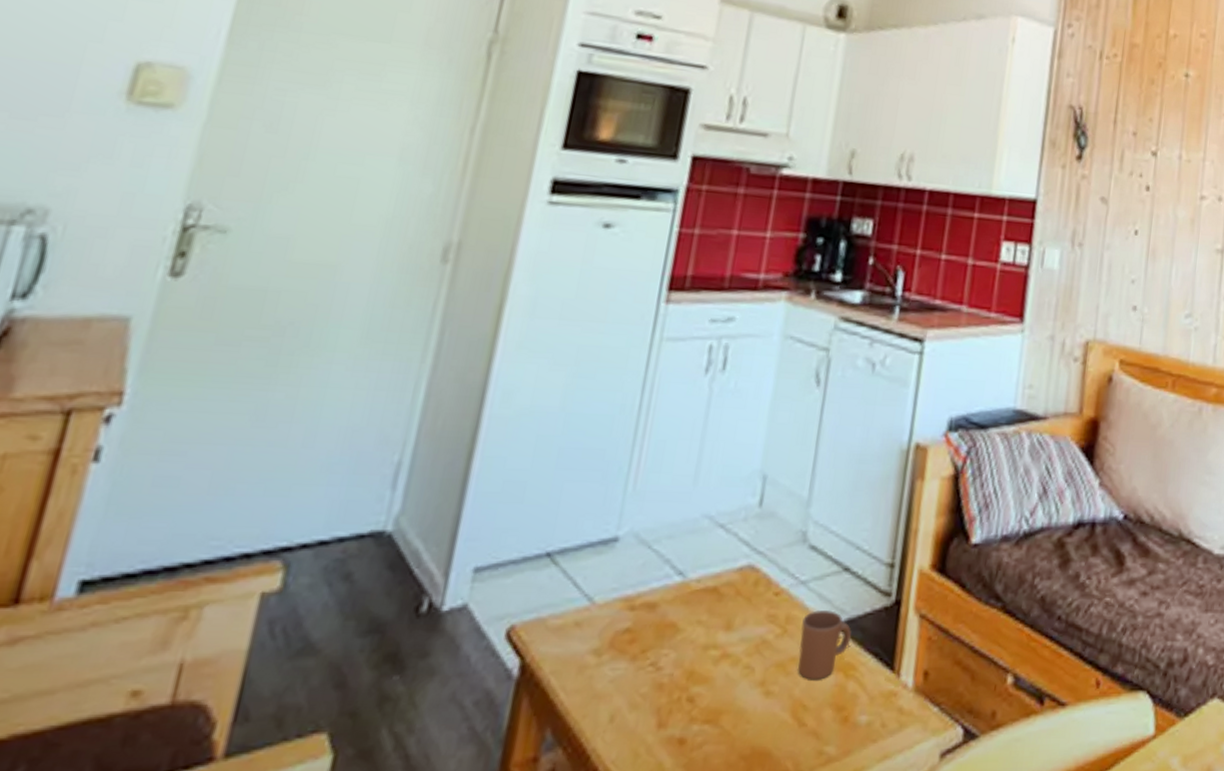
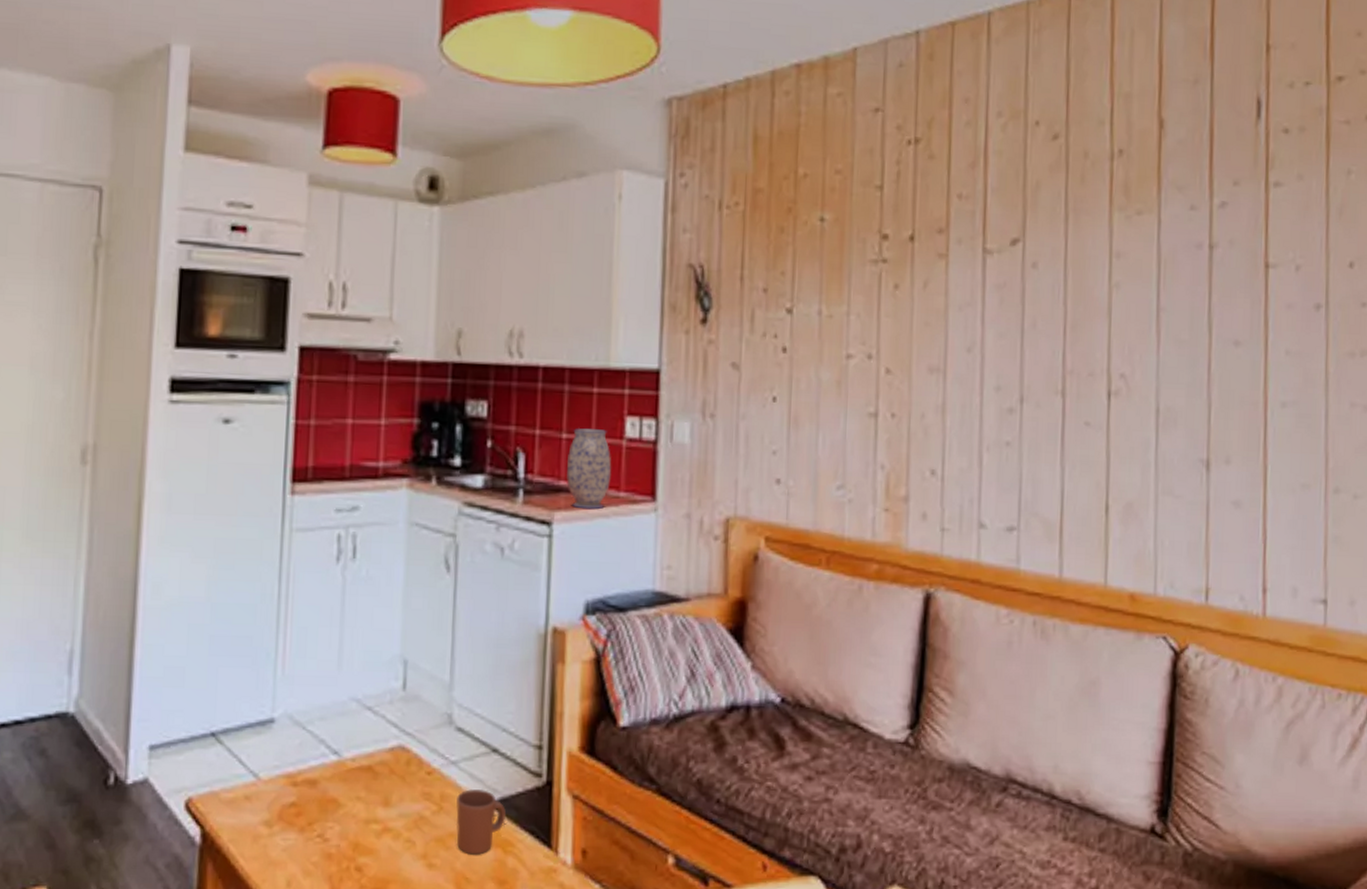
vase: none [942,250,986,329] -> present [566,428,612,510]

